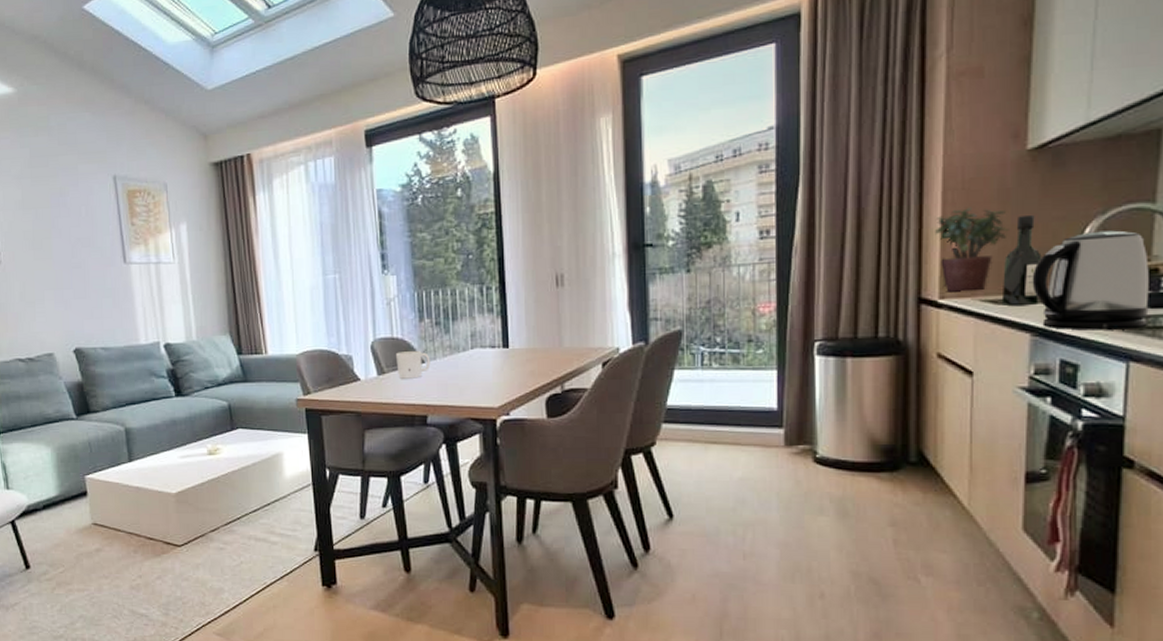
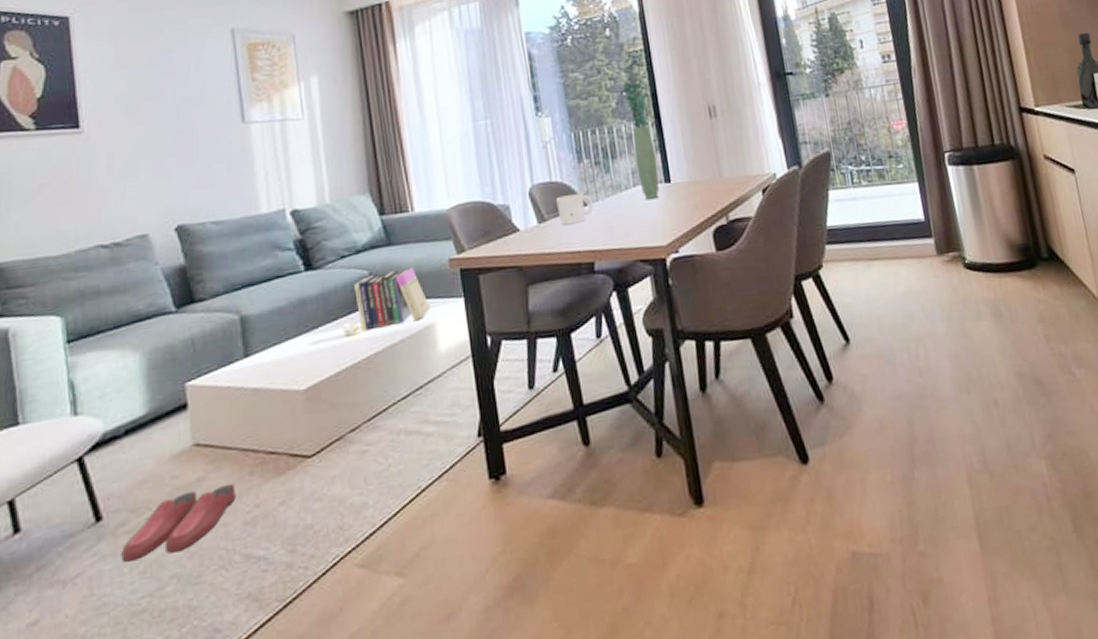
slippers: none [44,556,124,601] -> present [121,483,236,562]
books: none [216,403,279,452] -> present [354,268,431,332]
vase: none [468,240,497,362] -> present [621,77,660,199]
potted plant: present [935,208,1009,294] -> none [1019,29,1074,102]

